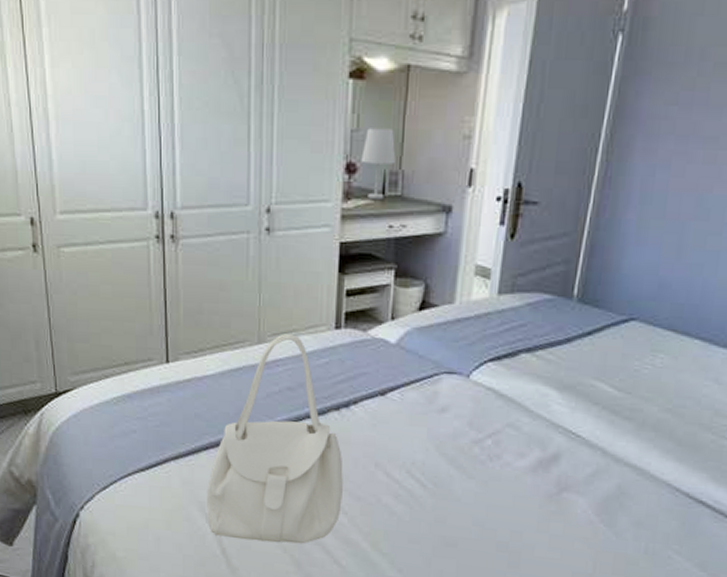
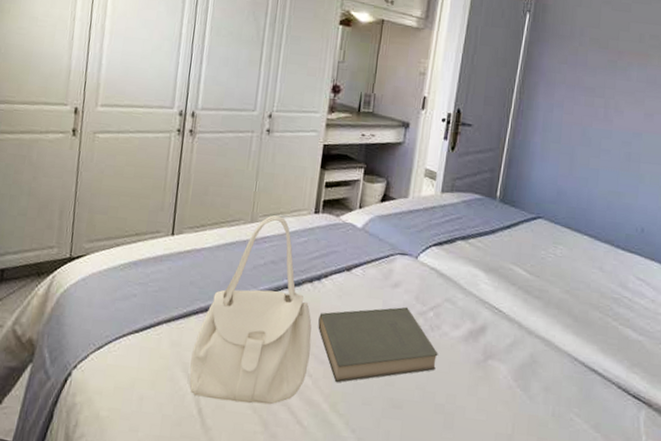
book: none [350,434,499,521] -> present [318,307,438,383]
table lamp: present [361,128,396,199] -> none [344,61,370,114]

